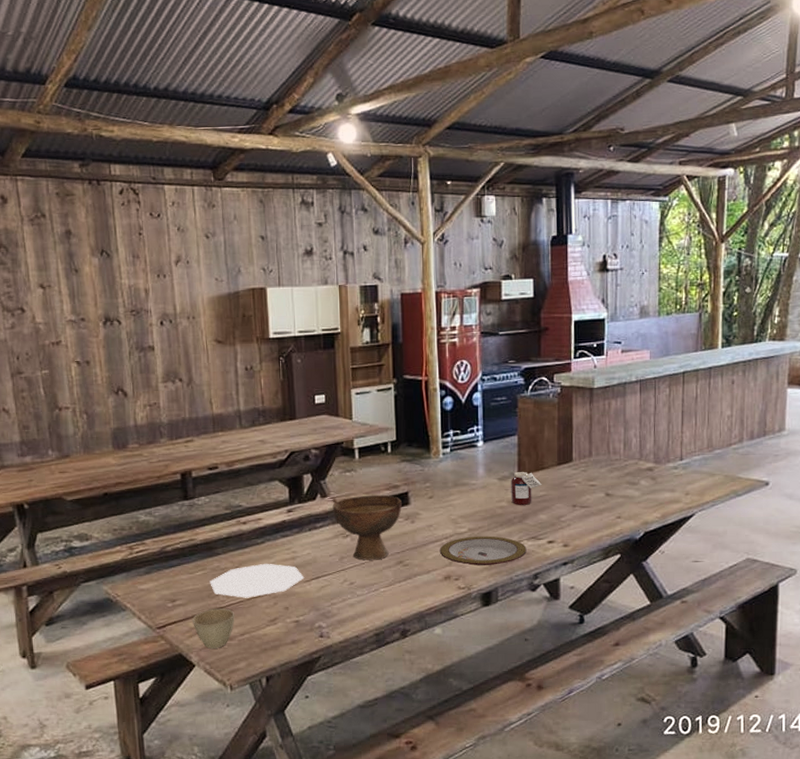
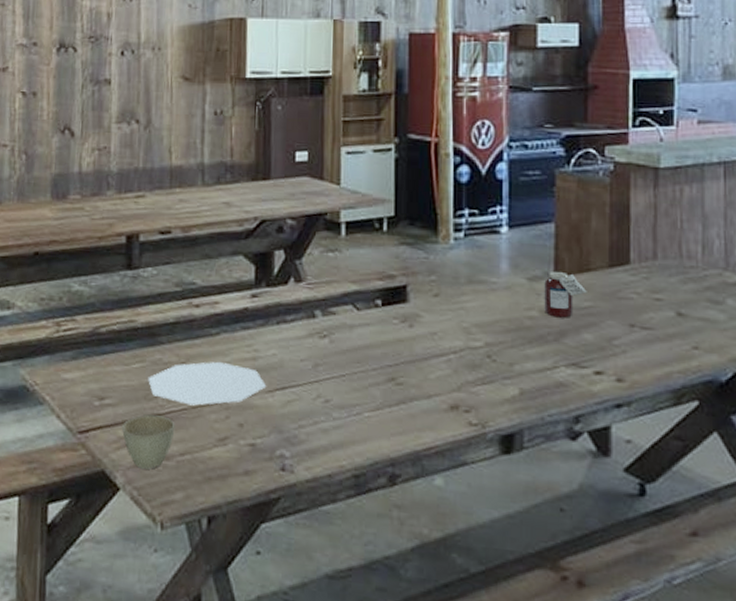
bowl: present [332,494,402,561] -> none [308,284,398,373]
plate: present [439,536,527,566] -> none [445,353,564,397]

